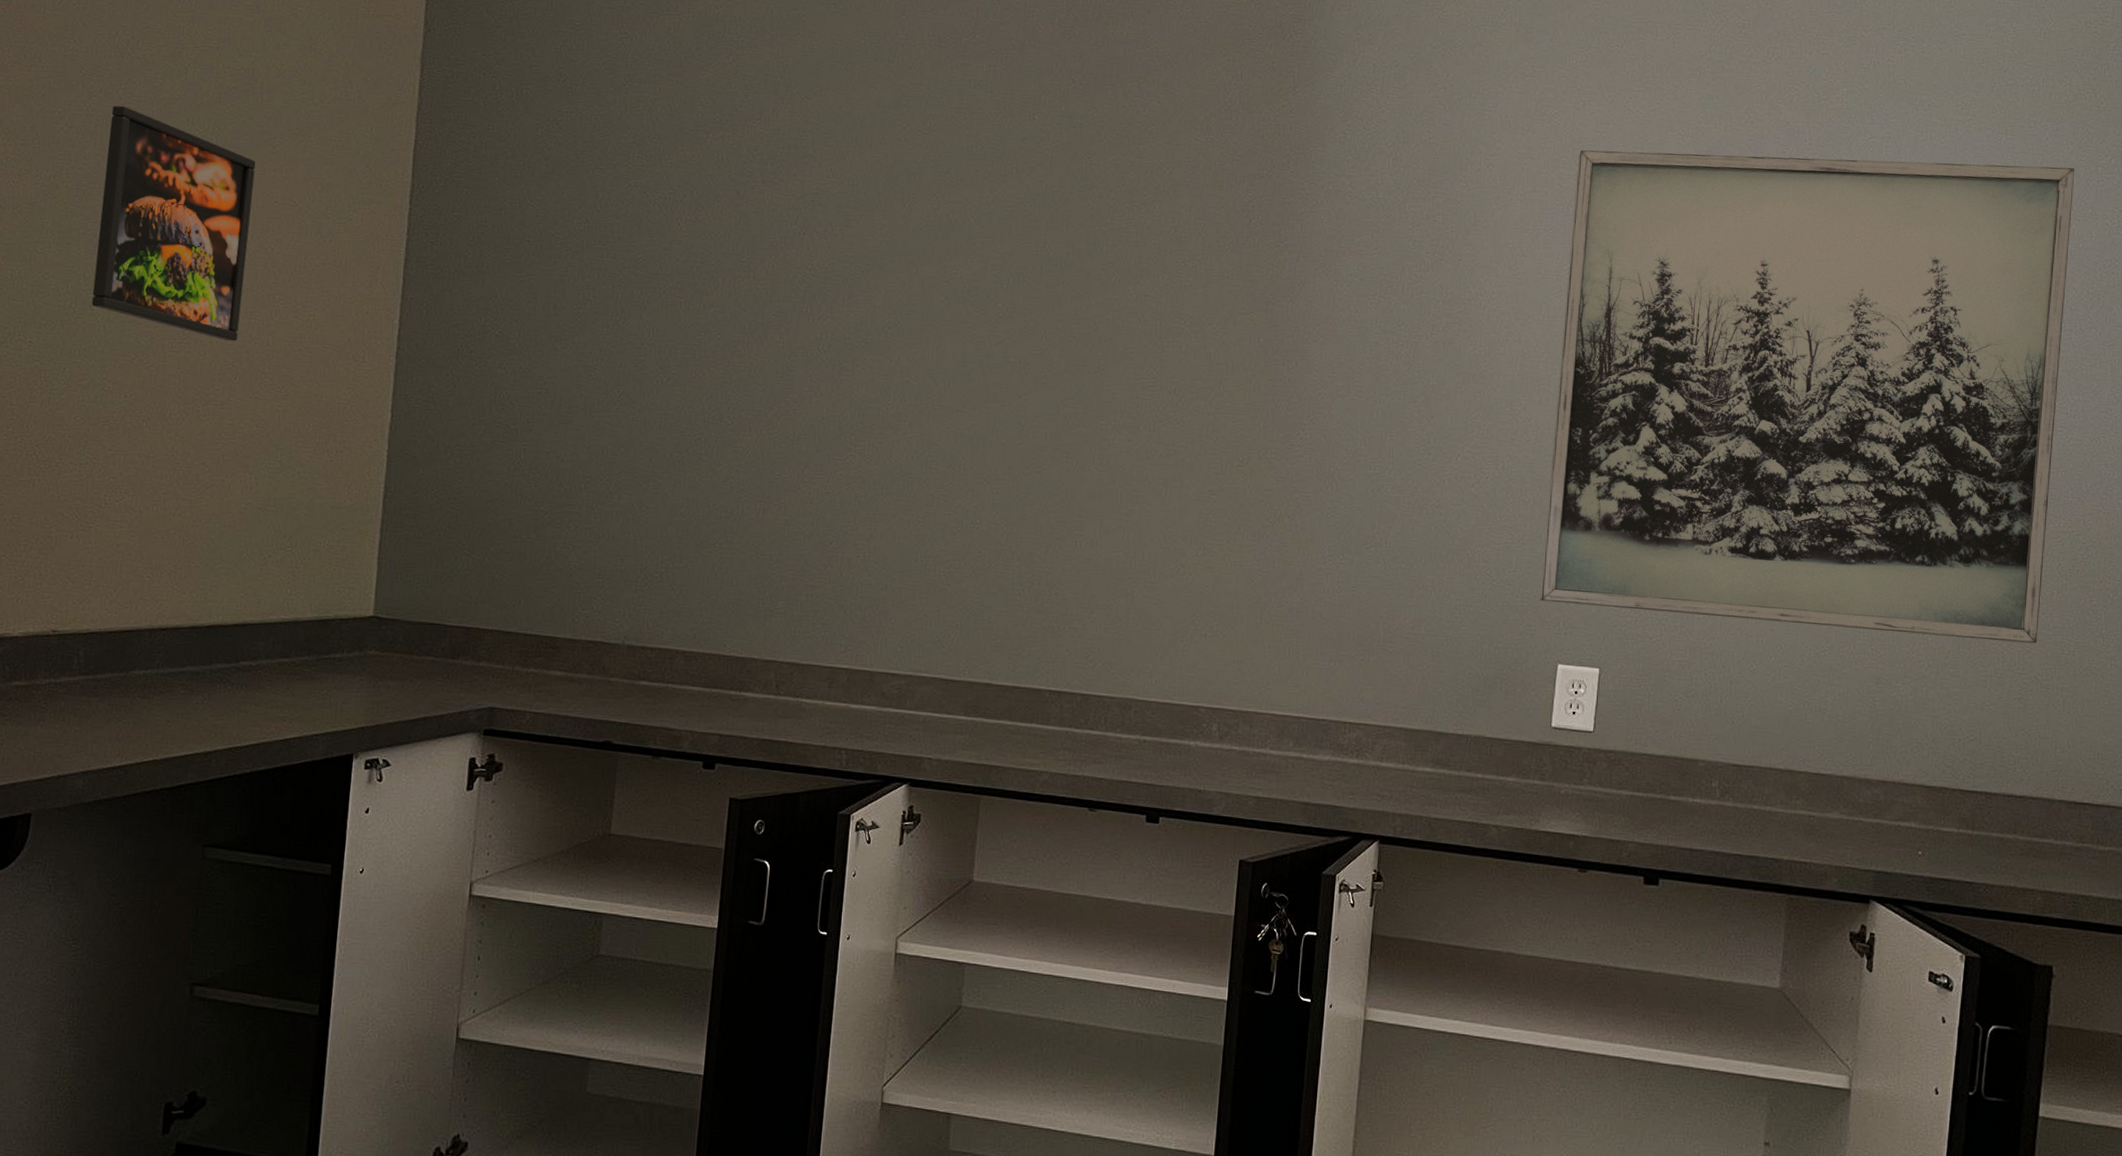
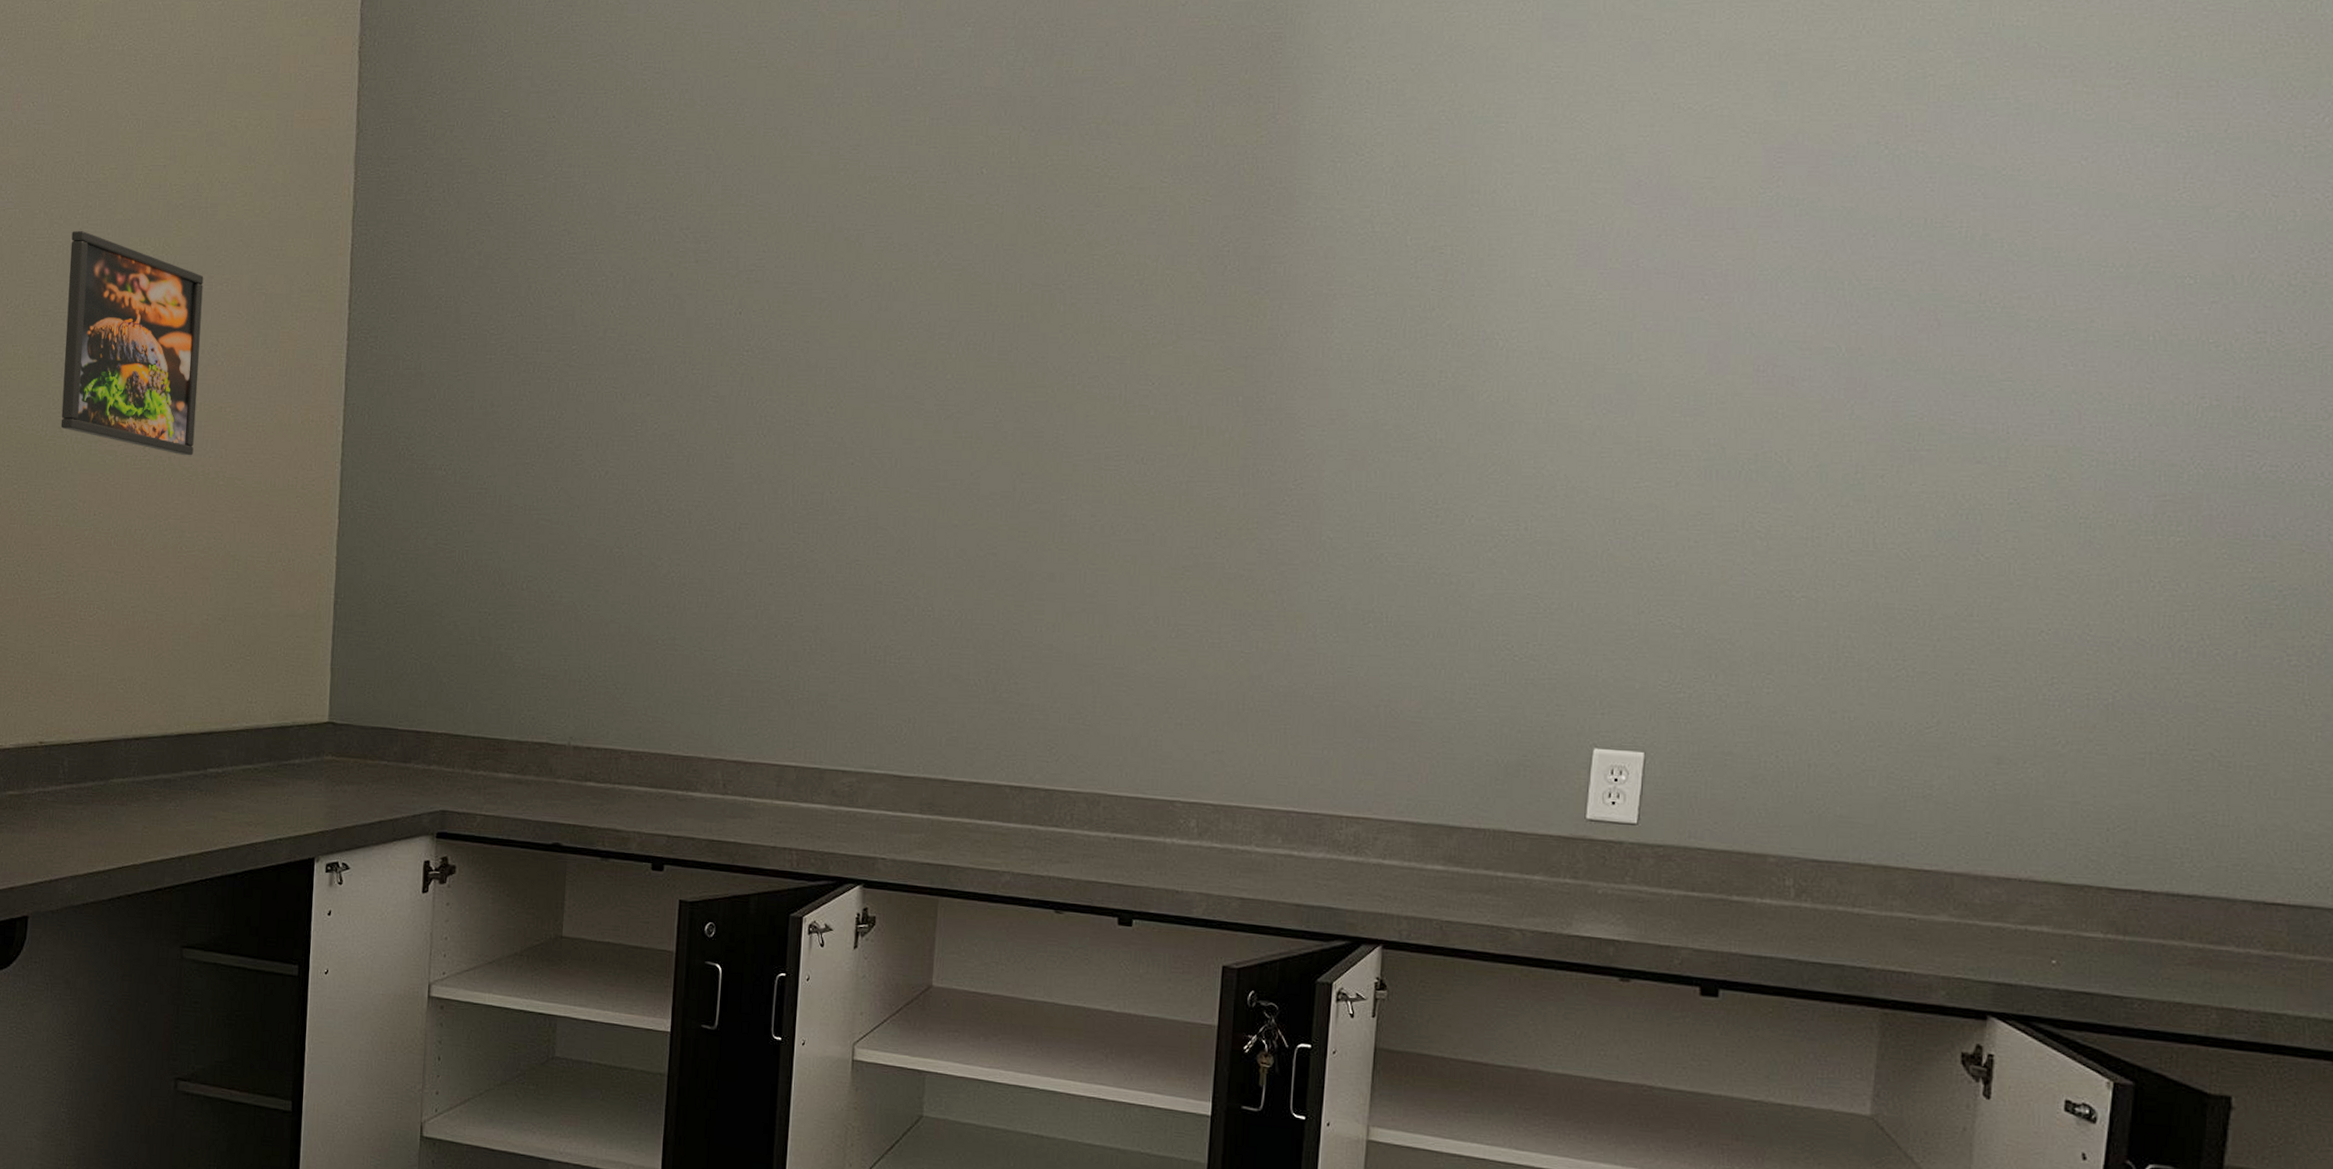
wall art: present [1540,150,2075,644] -> none [1571,133,2273,714]

